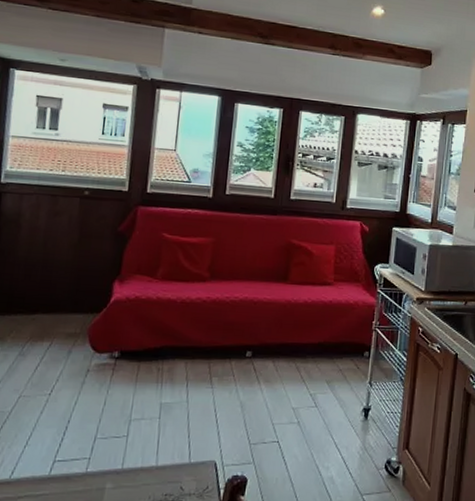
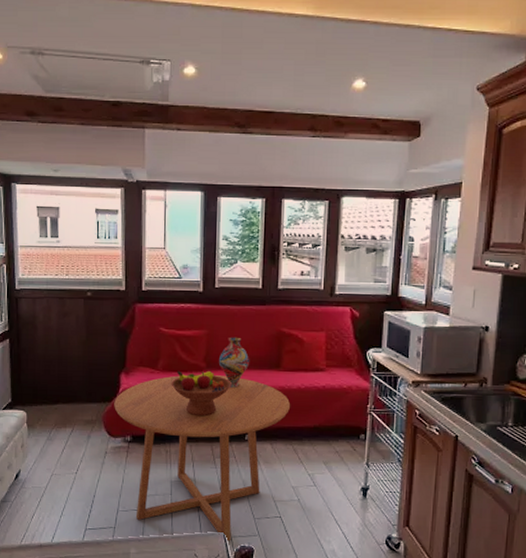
dining table: none [103,284,295,472] -> present [114,374,290,542]
fruit bowl: none [169,280,236,331] -> present [171,370,232,417]
vase: none [223,246,257,300] -> present [218,337,250,388]

